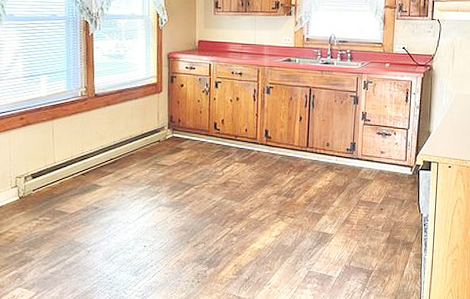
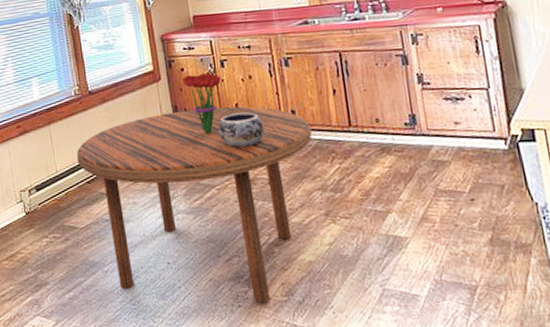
dining table: none [75,120,279,279] -> present [76,106,312,302]
bouquet: none [181,90,214,143] -> present [182,73,222,135]
decorative bowl: none [204,127,242,157] -> present [218,112,265,148]

